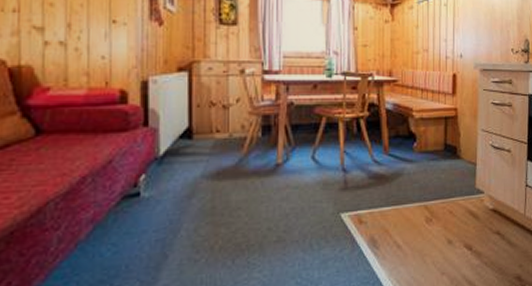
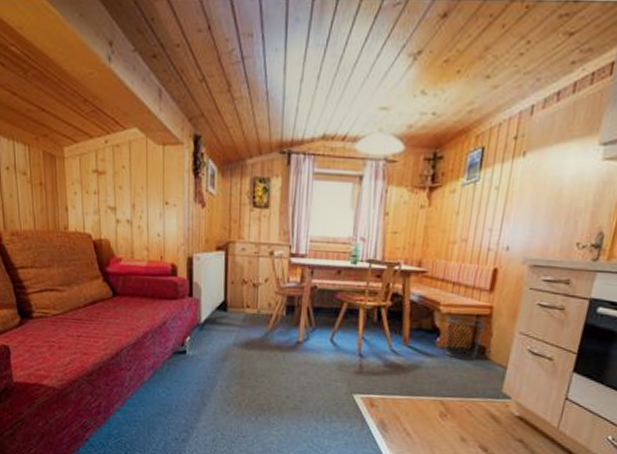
waste bin: none [419,120,454,162] -> present [444,315,486,361]

